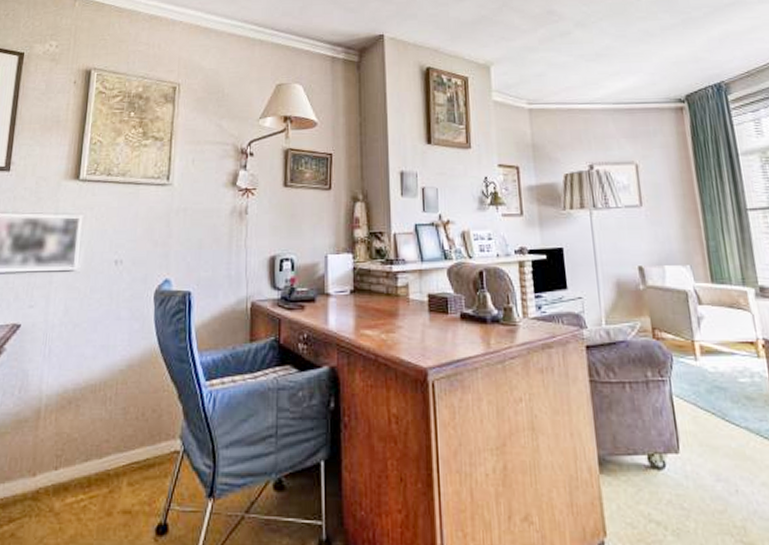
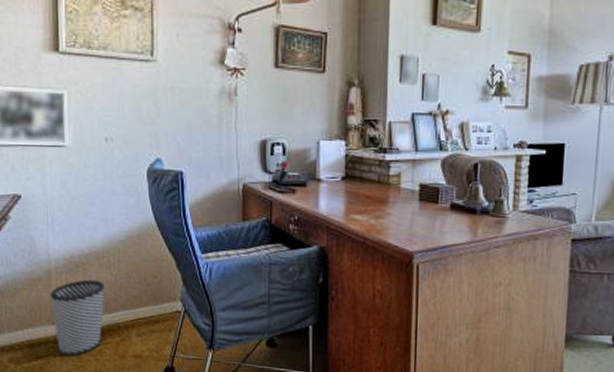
wastebasket: none [34,418,98,518] -> present [49,279,105,357]

